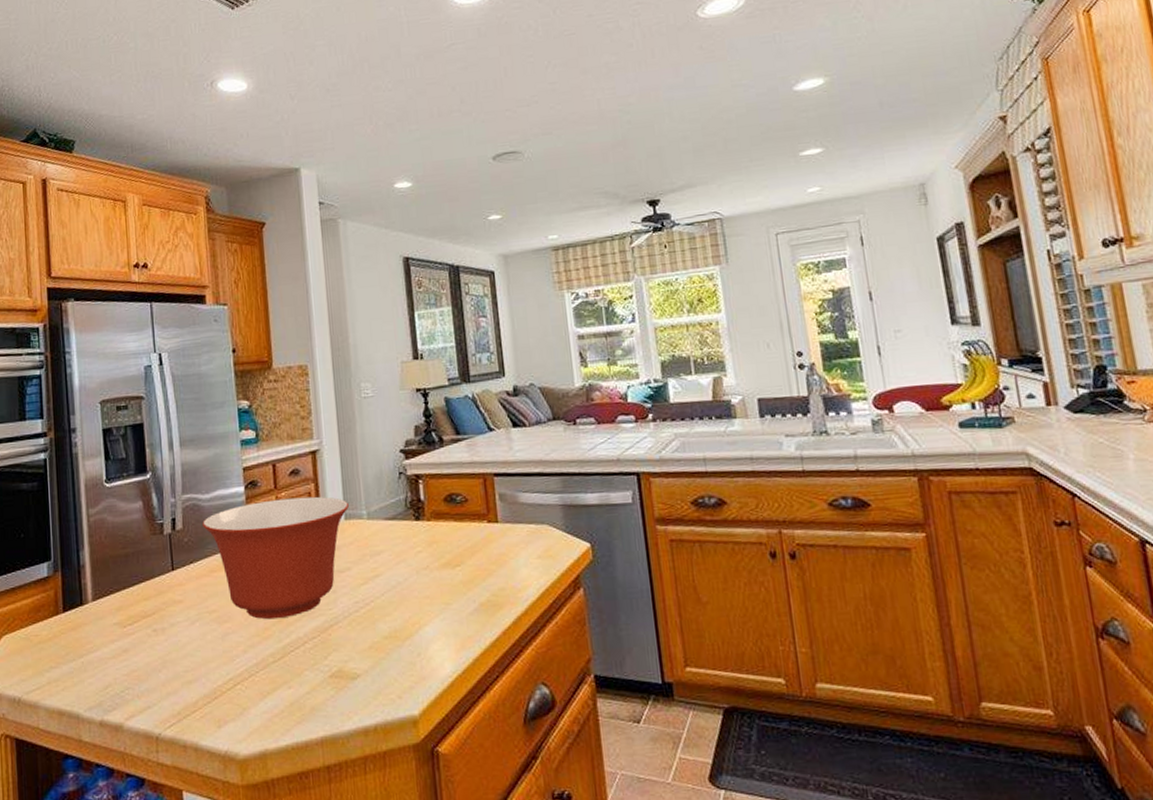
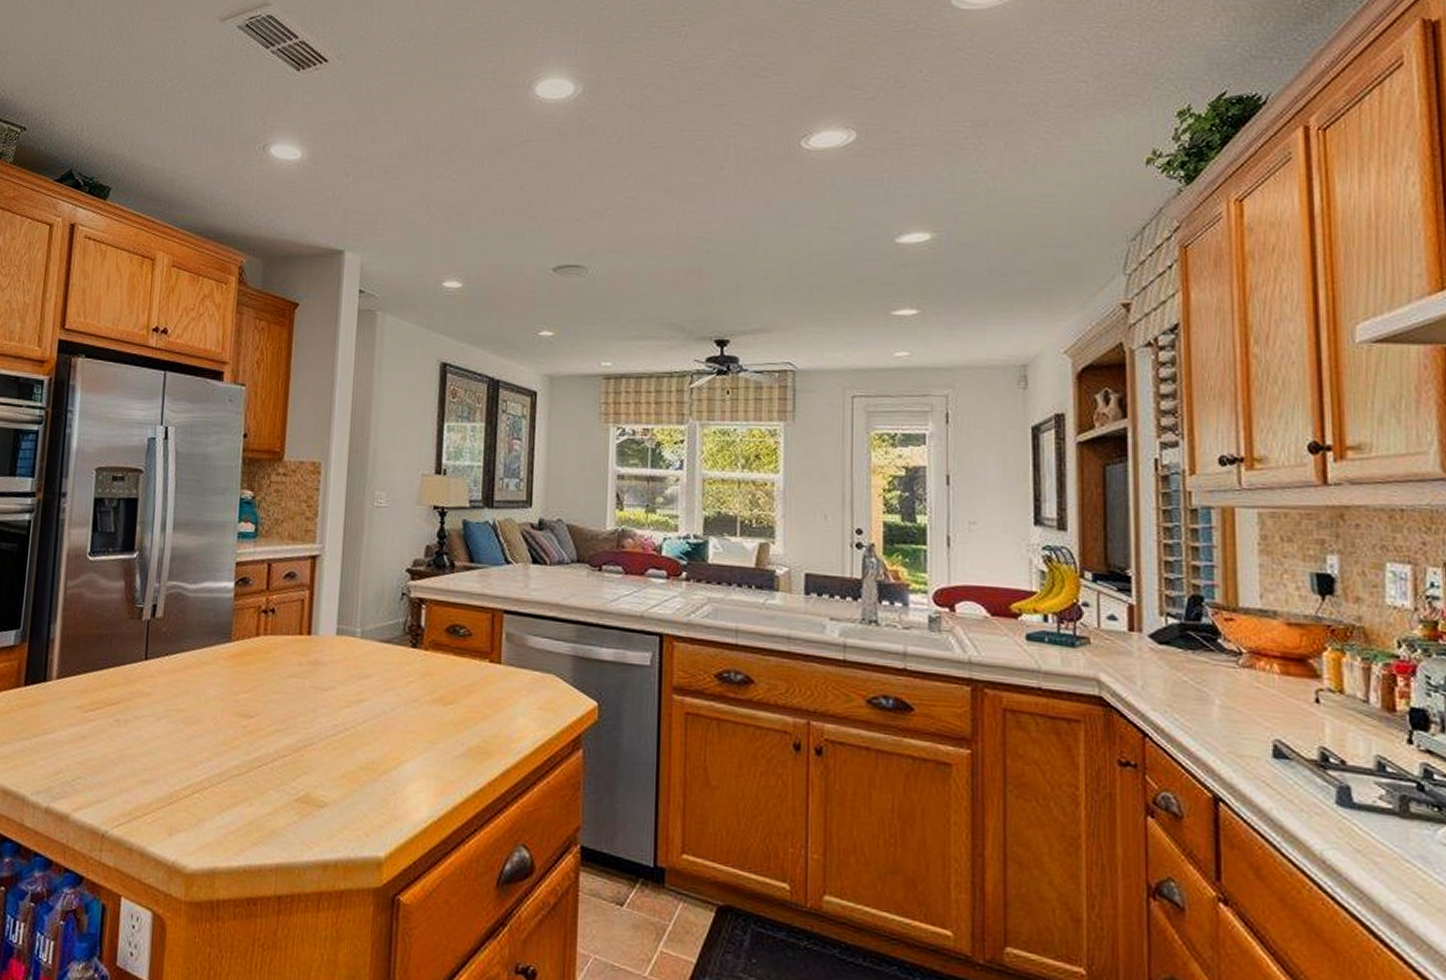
mixing bowl: present [203,496,349,620] -> none [184,601,343,730]

